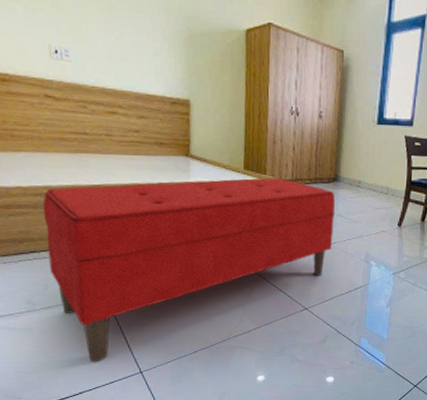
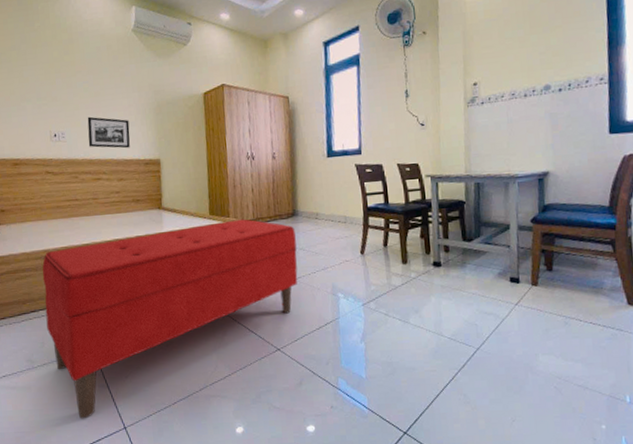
picture frame: none [99,35,154,82] -> present [87,116,131,149]

